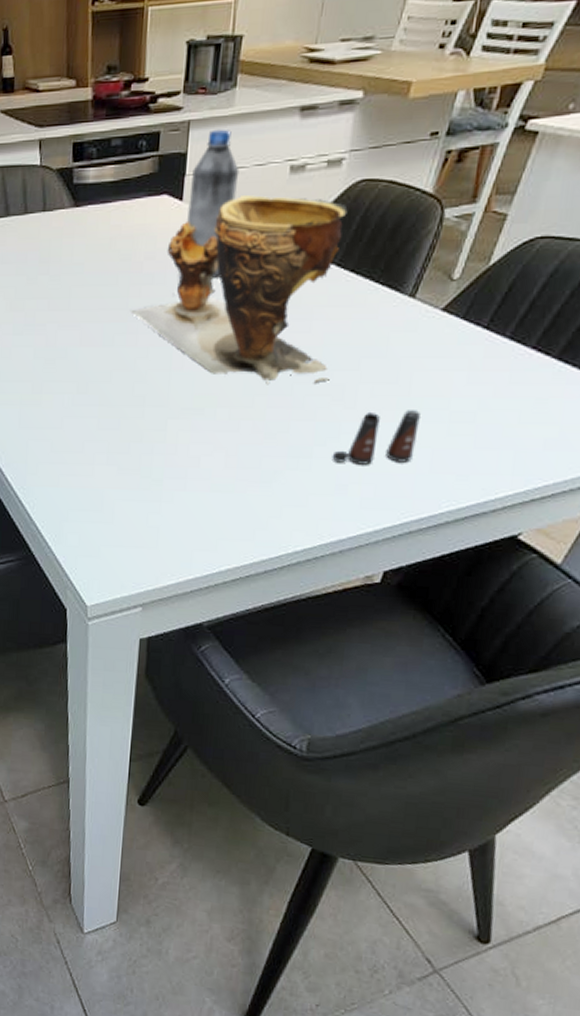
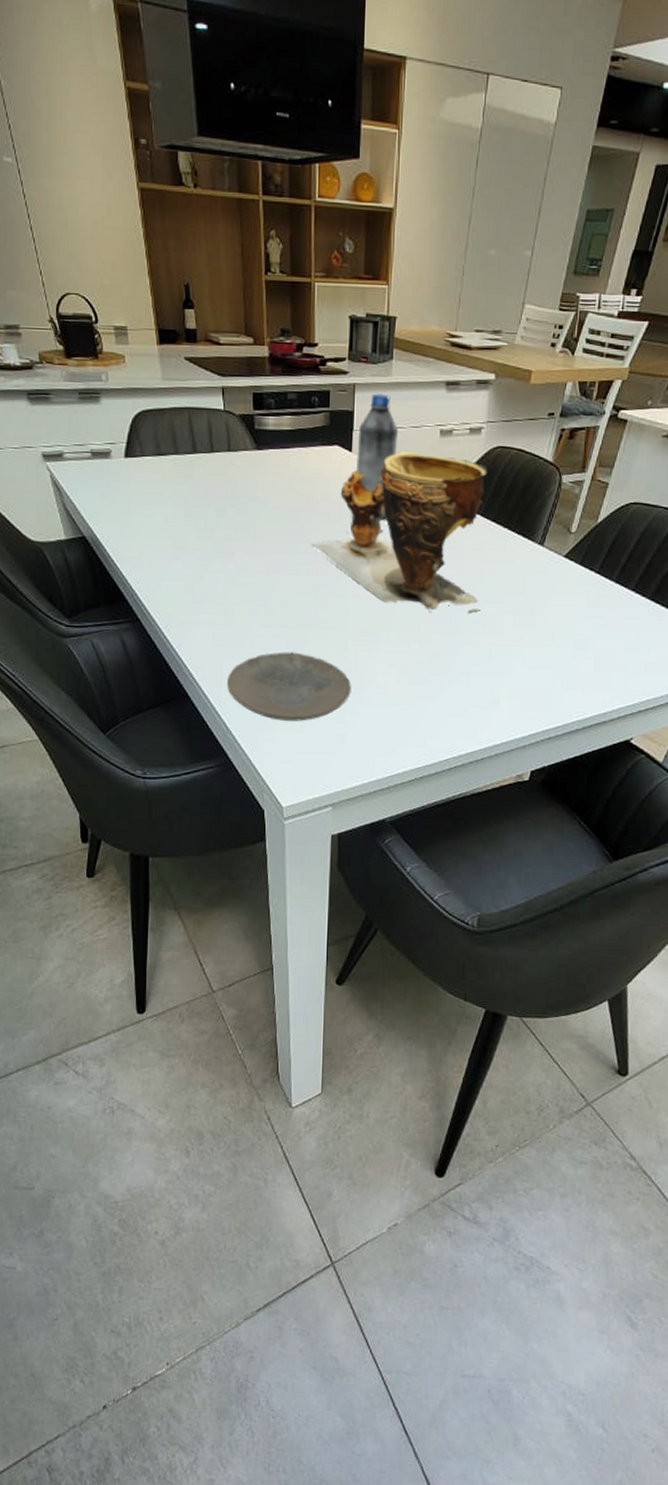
plate: none [31,433,170,511] -> present [226,652,351,721]
salt shaker: present [332,410,422,465] -> none [485,637,554,682]

